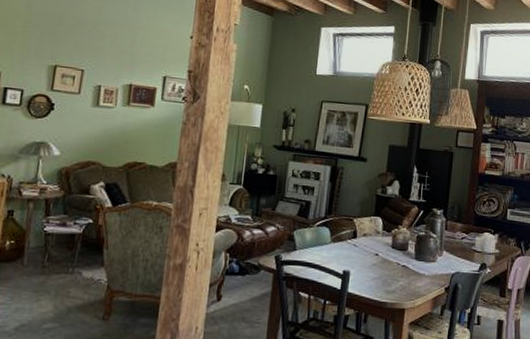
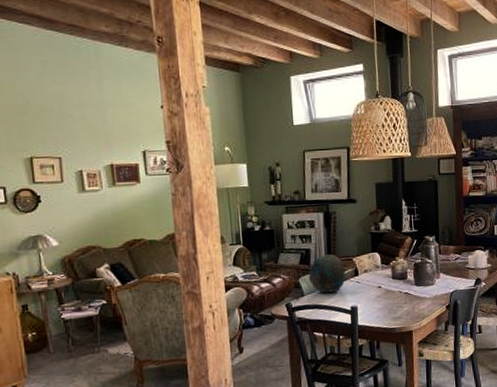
decorative bowl: none [303,210,344,252] -> present [308,254,346,293]

